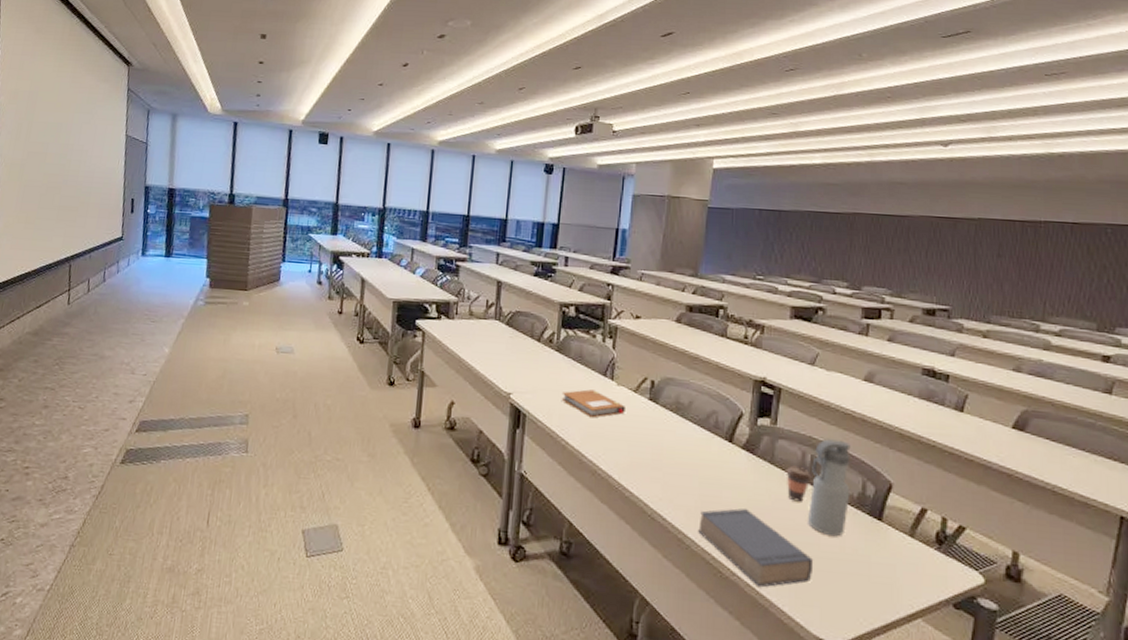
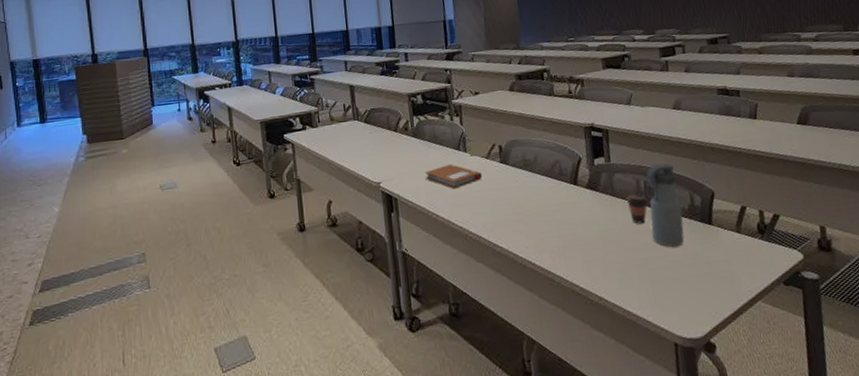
book: present [698,508,814,588] -> none [563,239,666,306]

